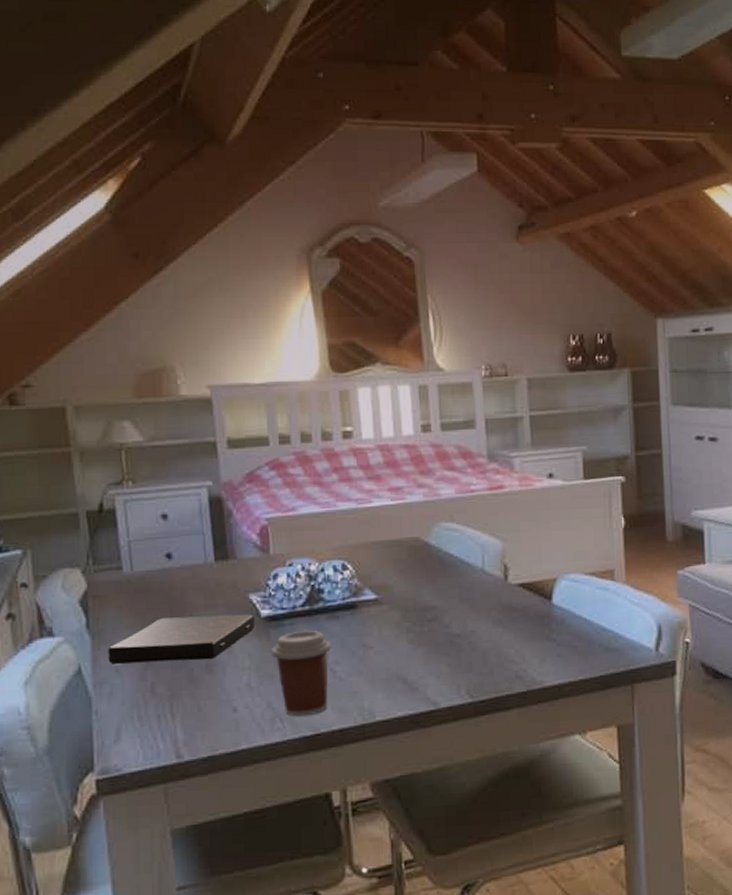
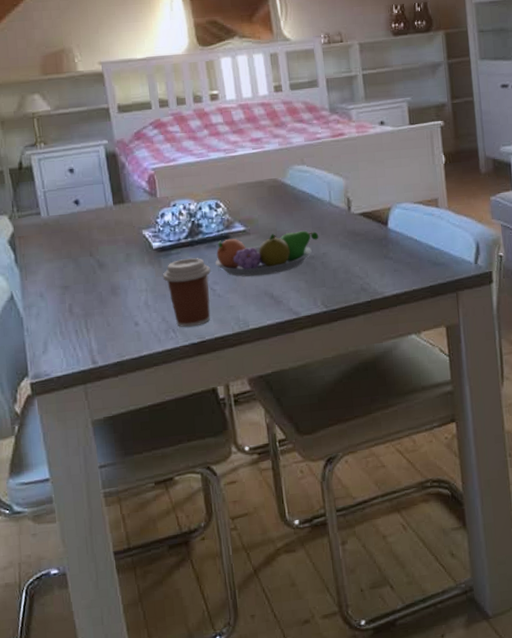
book: present [108,614,254,664] -> none [33,246,148,291]
fruit bowl: none [337,602,467,657] -> present [215,230,319,277]

